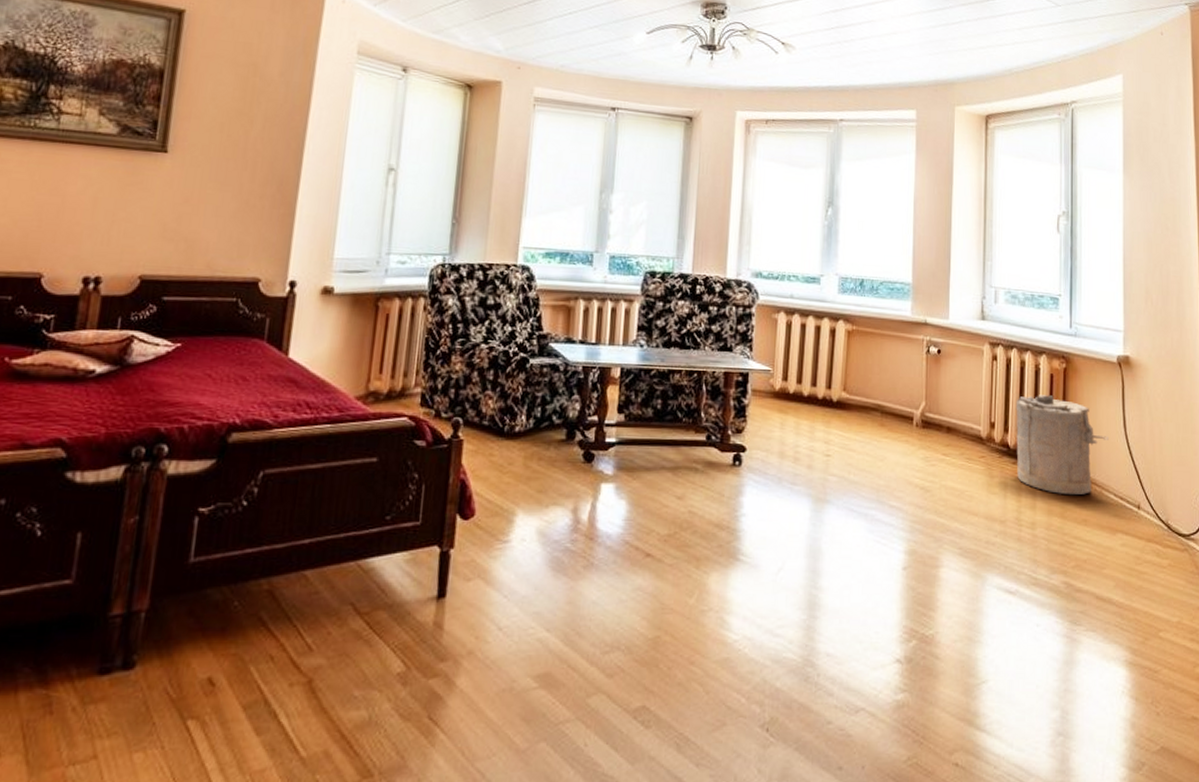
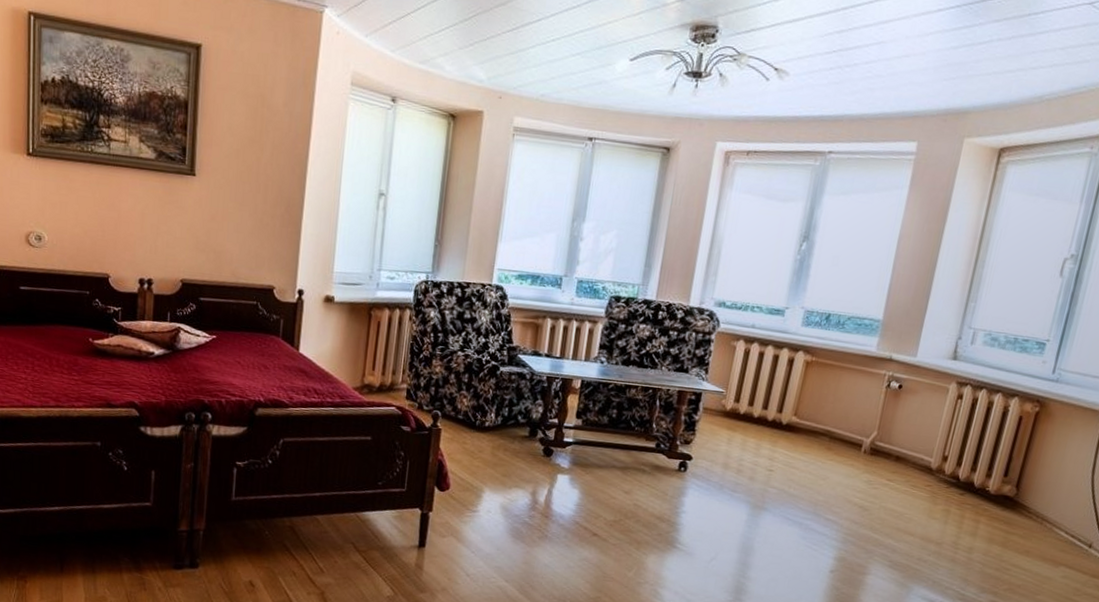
laundry hamper: present [1015,395,1109,496] -> none [962,434,1072,529]

